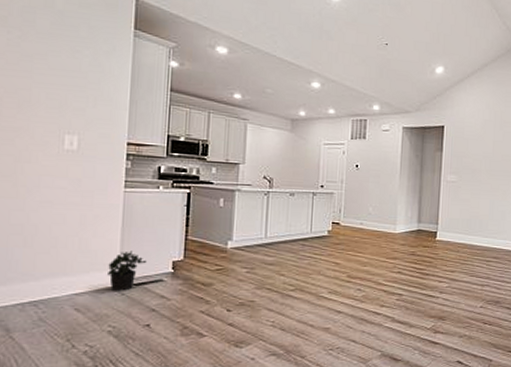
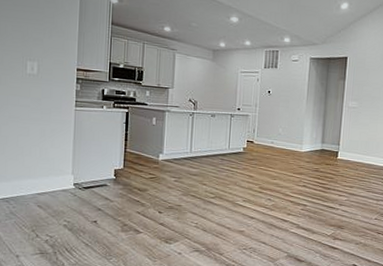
potted plant: present [108,251,147,291] -> none [63,159,94,193]

